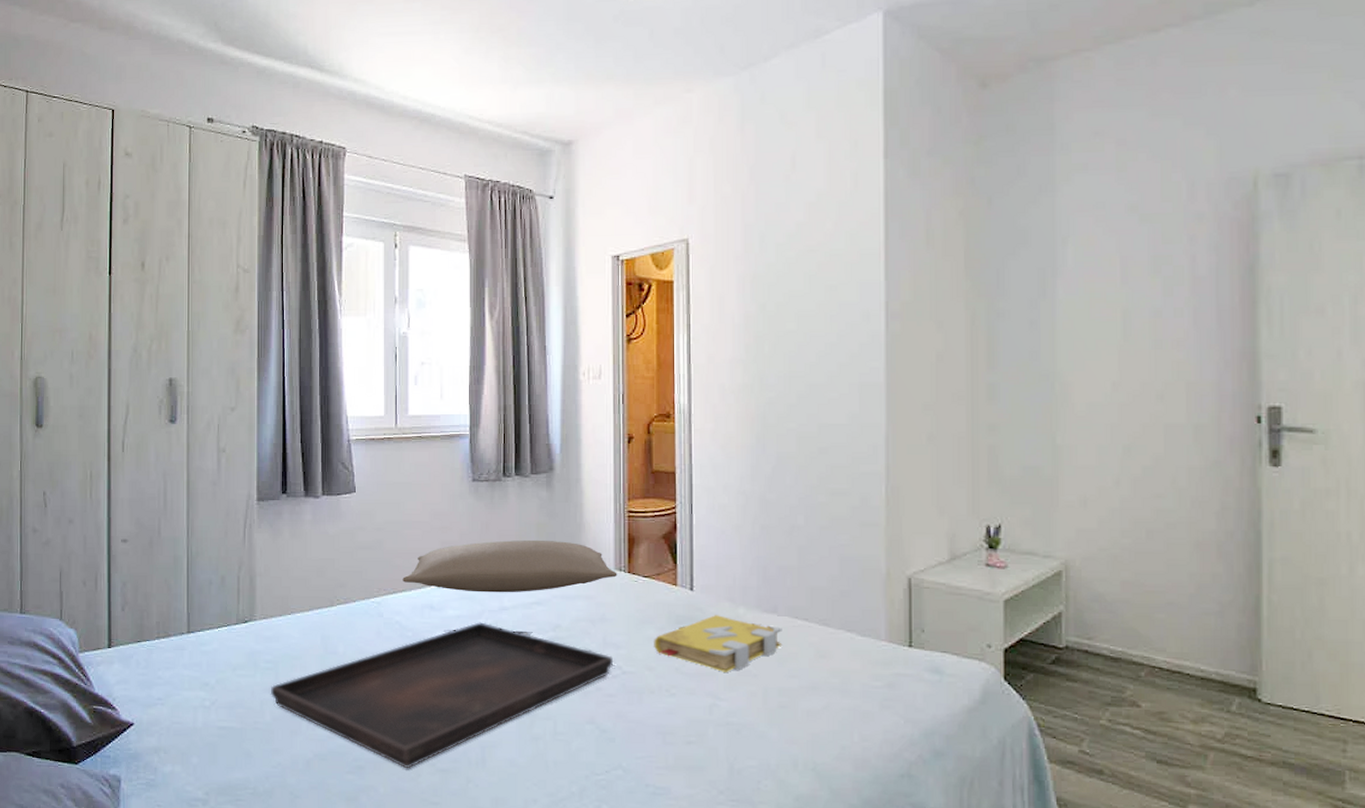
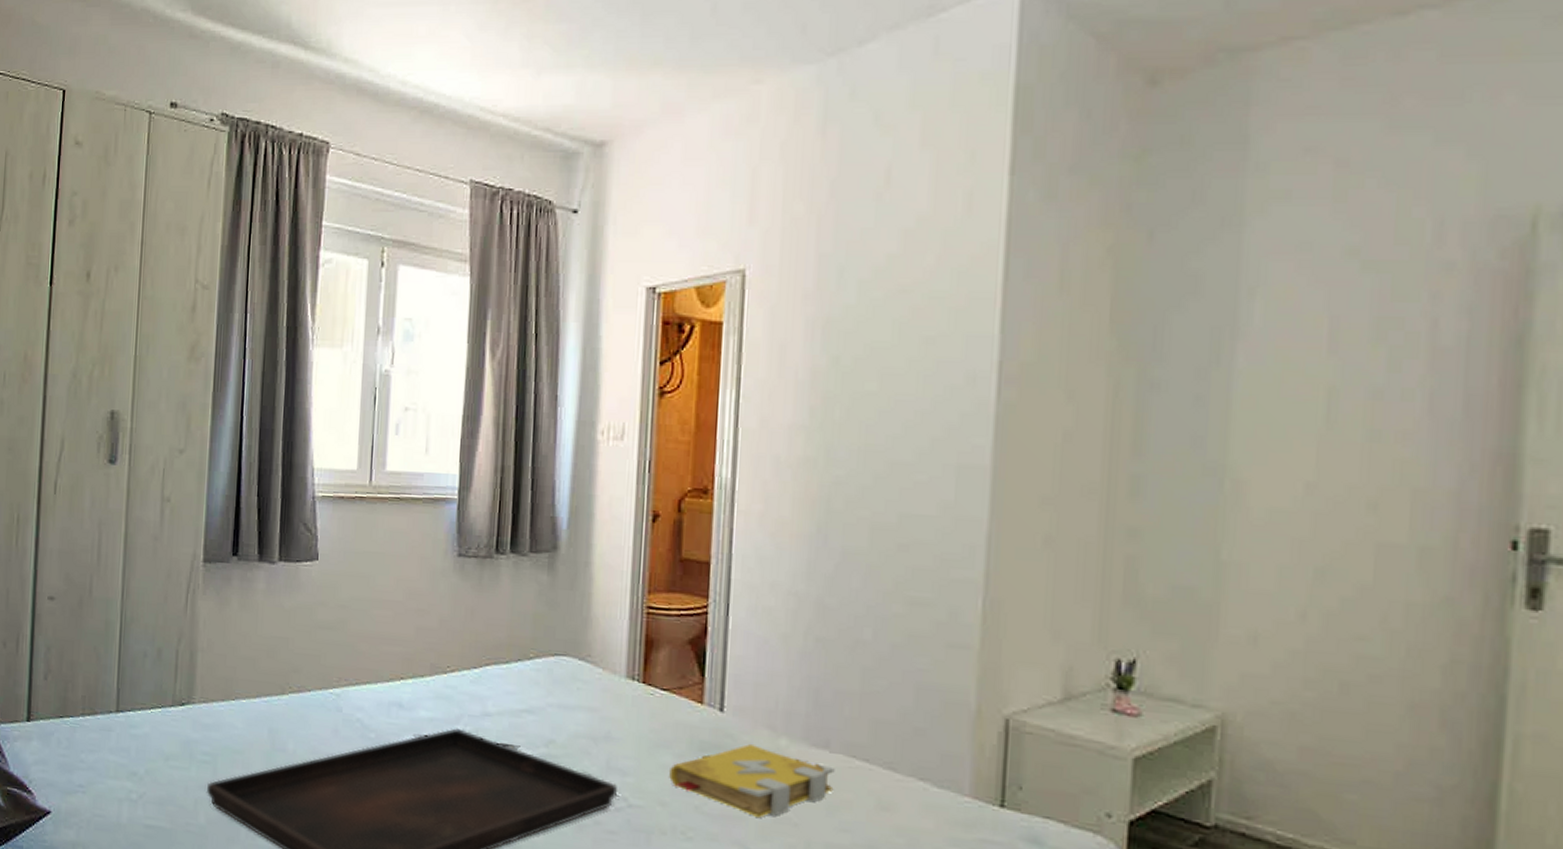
pillow: present [402,539,617,593] -> none [367,631,629,697]

